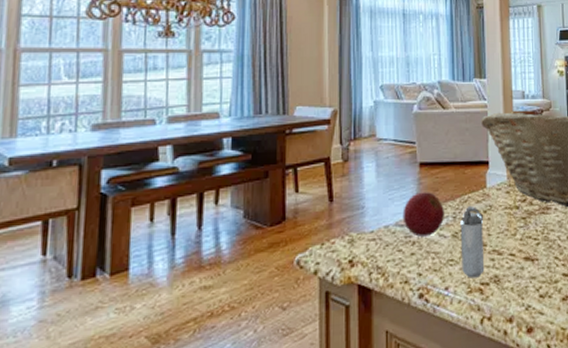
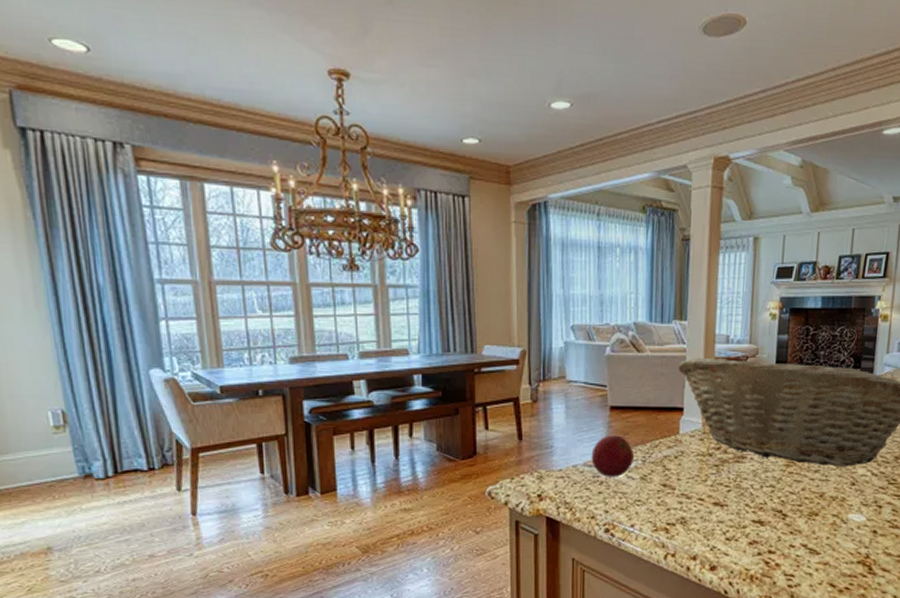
shaker: present [460,205,485,278] -> none [648,450,675,518]

